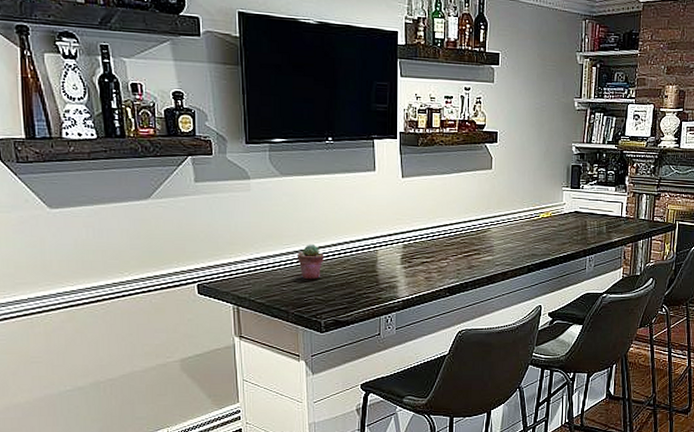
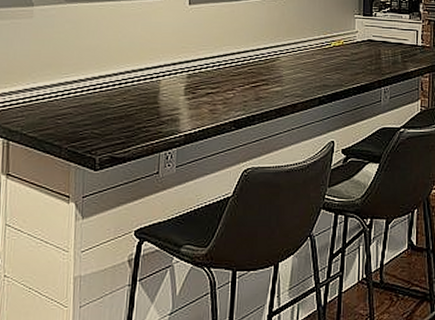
potted succulent: present [298,245,324,280] -> none [76,74,104,112]

